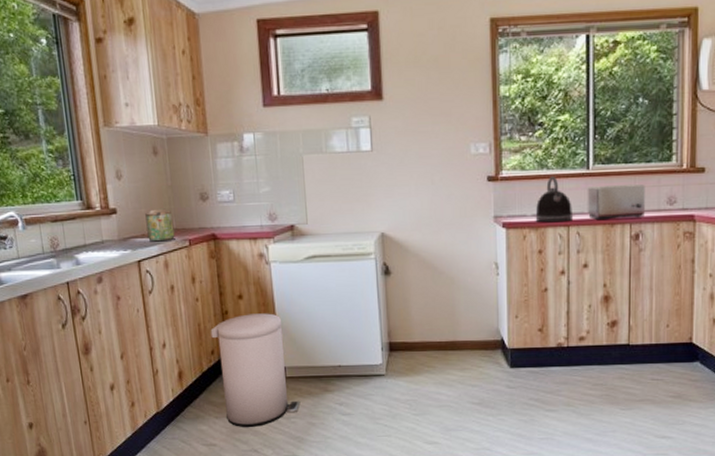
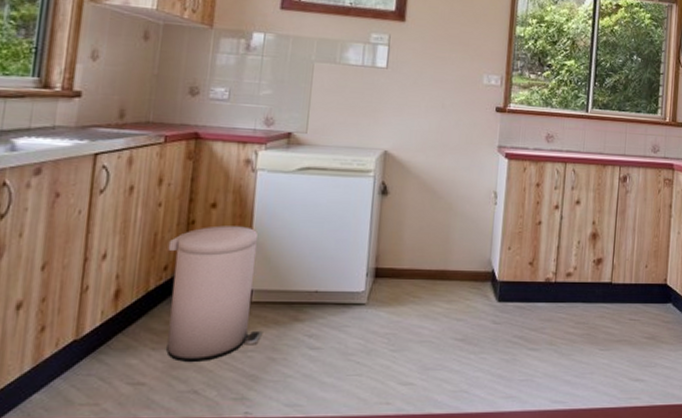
canister: present [145,208,175,242] -> none [114,97,150,135]
kettle: present [535,175,574,223] -> none [536,114,571,159]
toaster: present [587,183,646,221] -> none [584,128,634,162]

